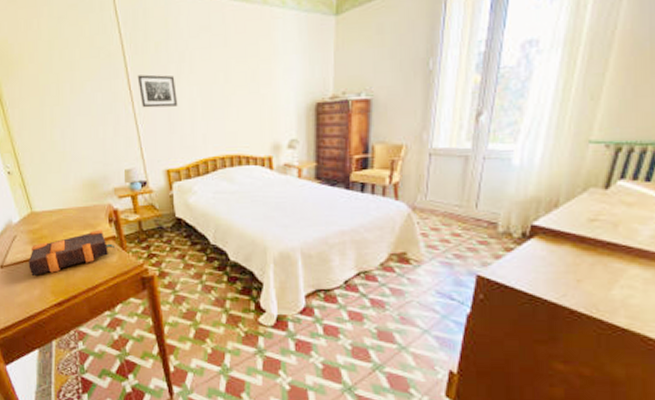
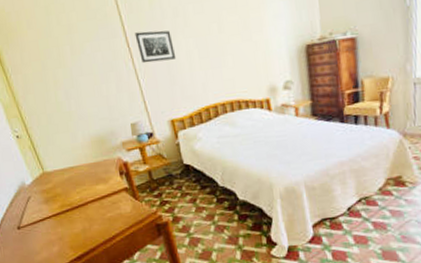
bible: present [28,229,114,277] -> none [44,182,128,235]

